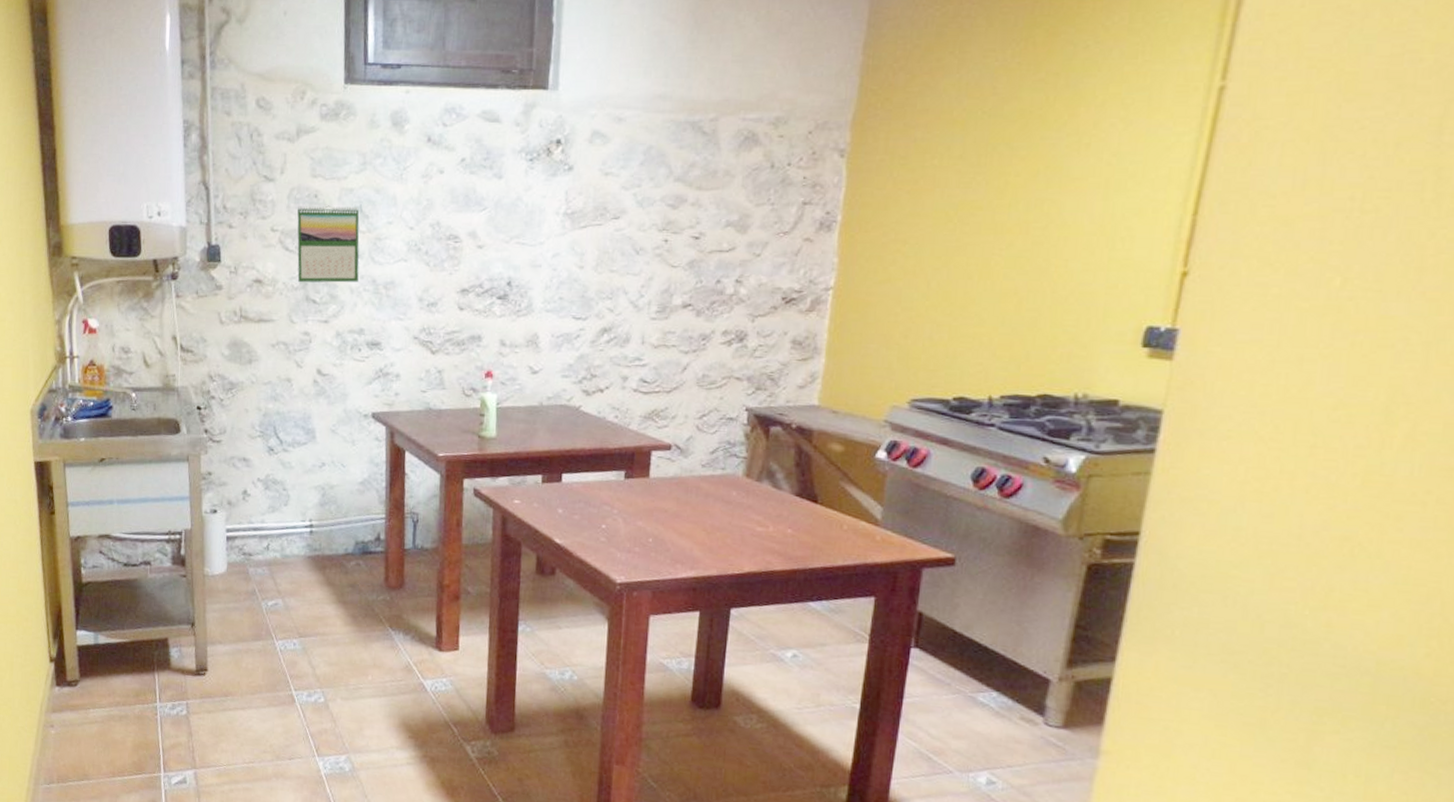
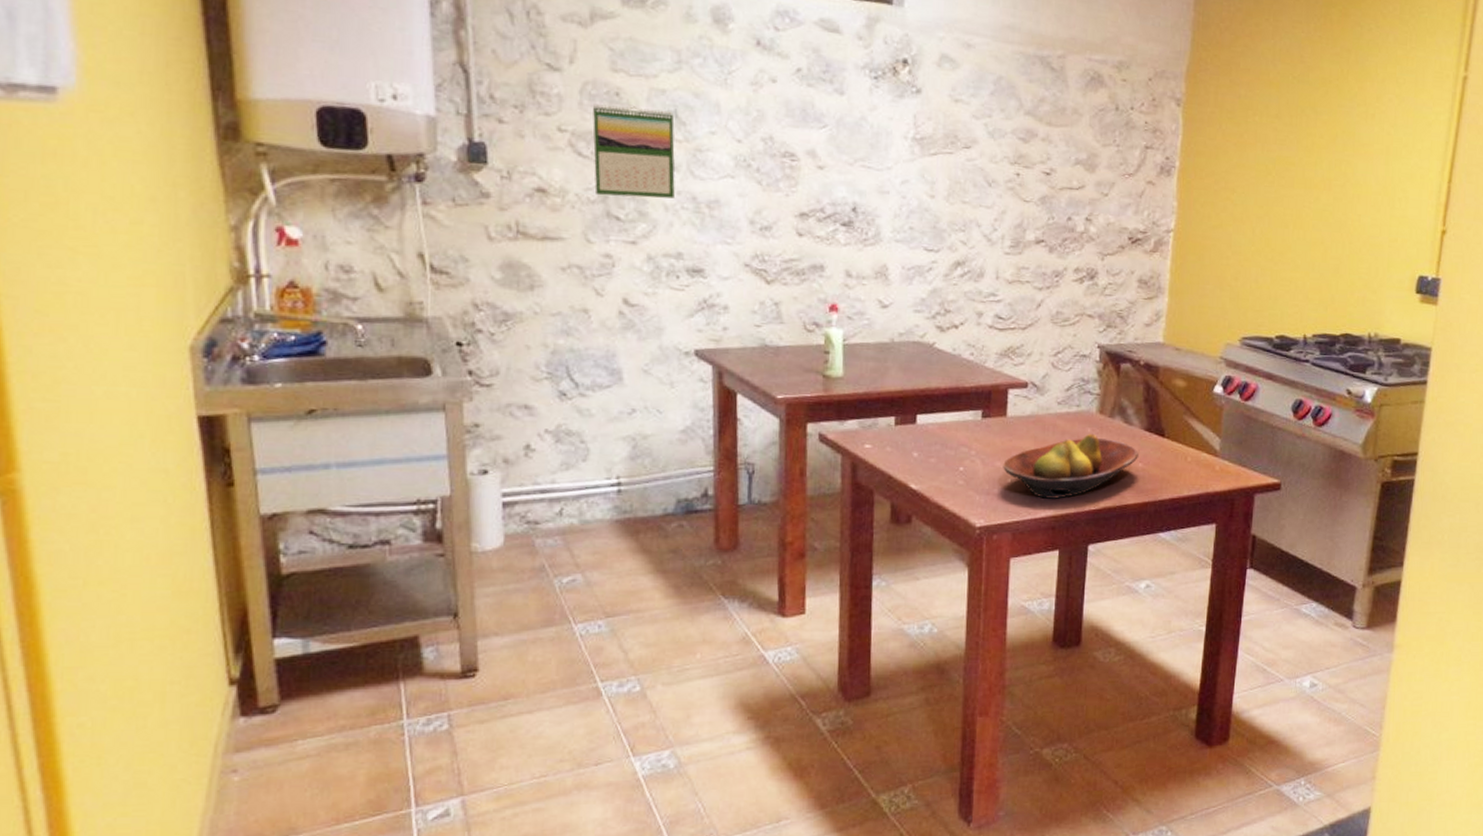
fruit bowl: none [644,496,788,561] -> present [1003,433,1139,499]

